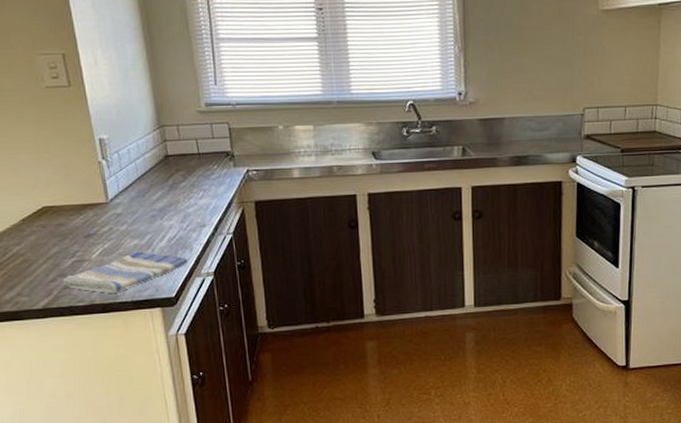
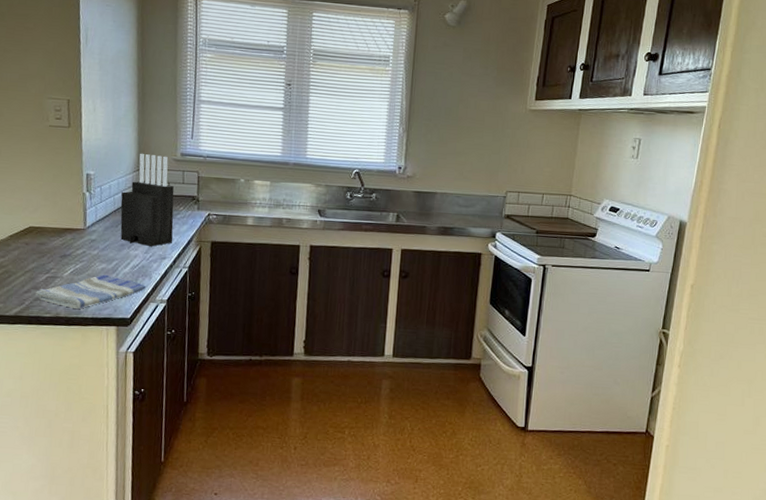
knife block: none [143,108,211,214] -> present [120,153,174,246]

